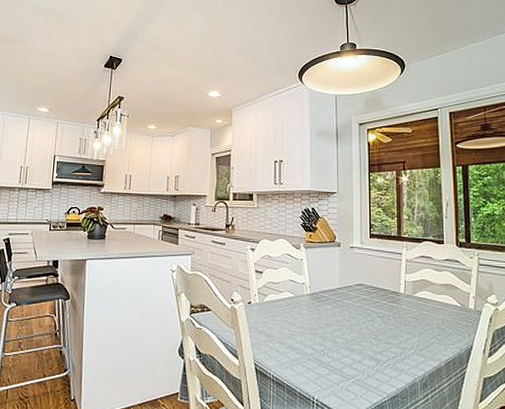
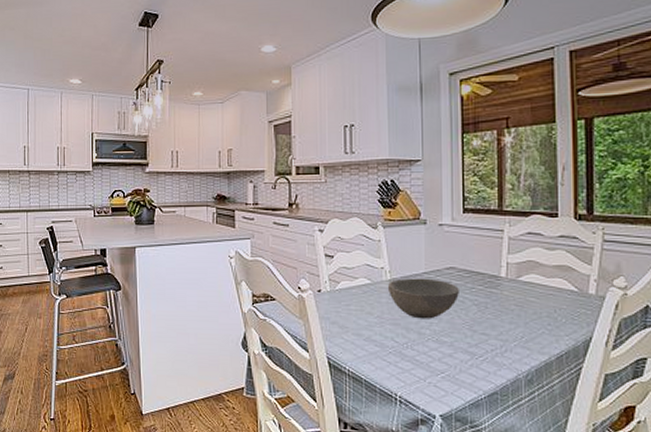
bowl: none [307,293,367,329] -> present [387,278,459,319]

